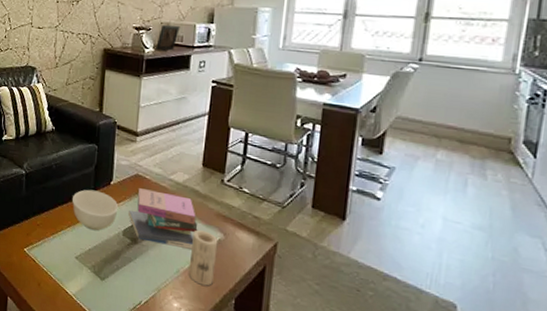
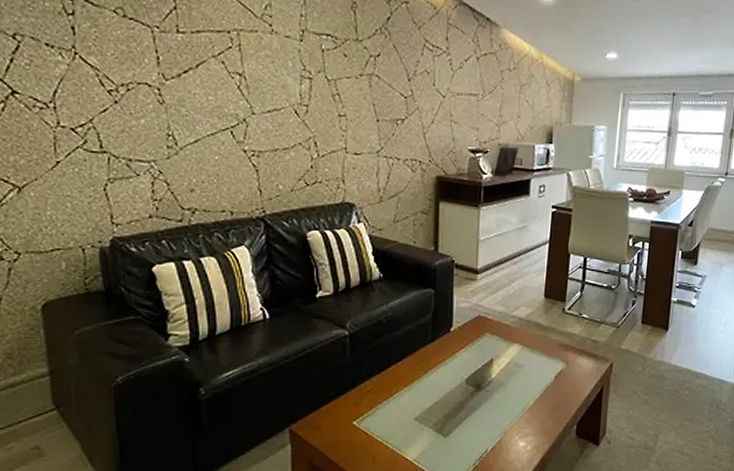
bowl: present [72,189,119,231] -> none [408,340,460,386]
books: present [127,188,198,250] -> none [470,330,541,386]
candle: present [188,229,219,286] -> none [533,363,561,418]

